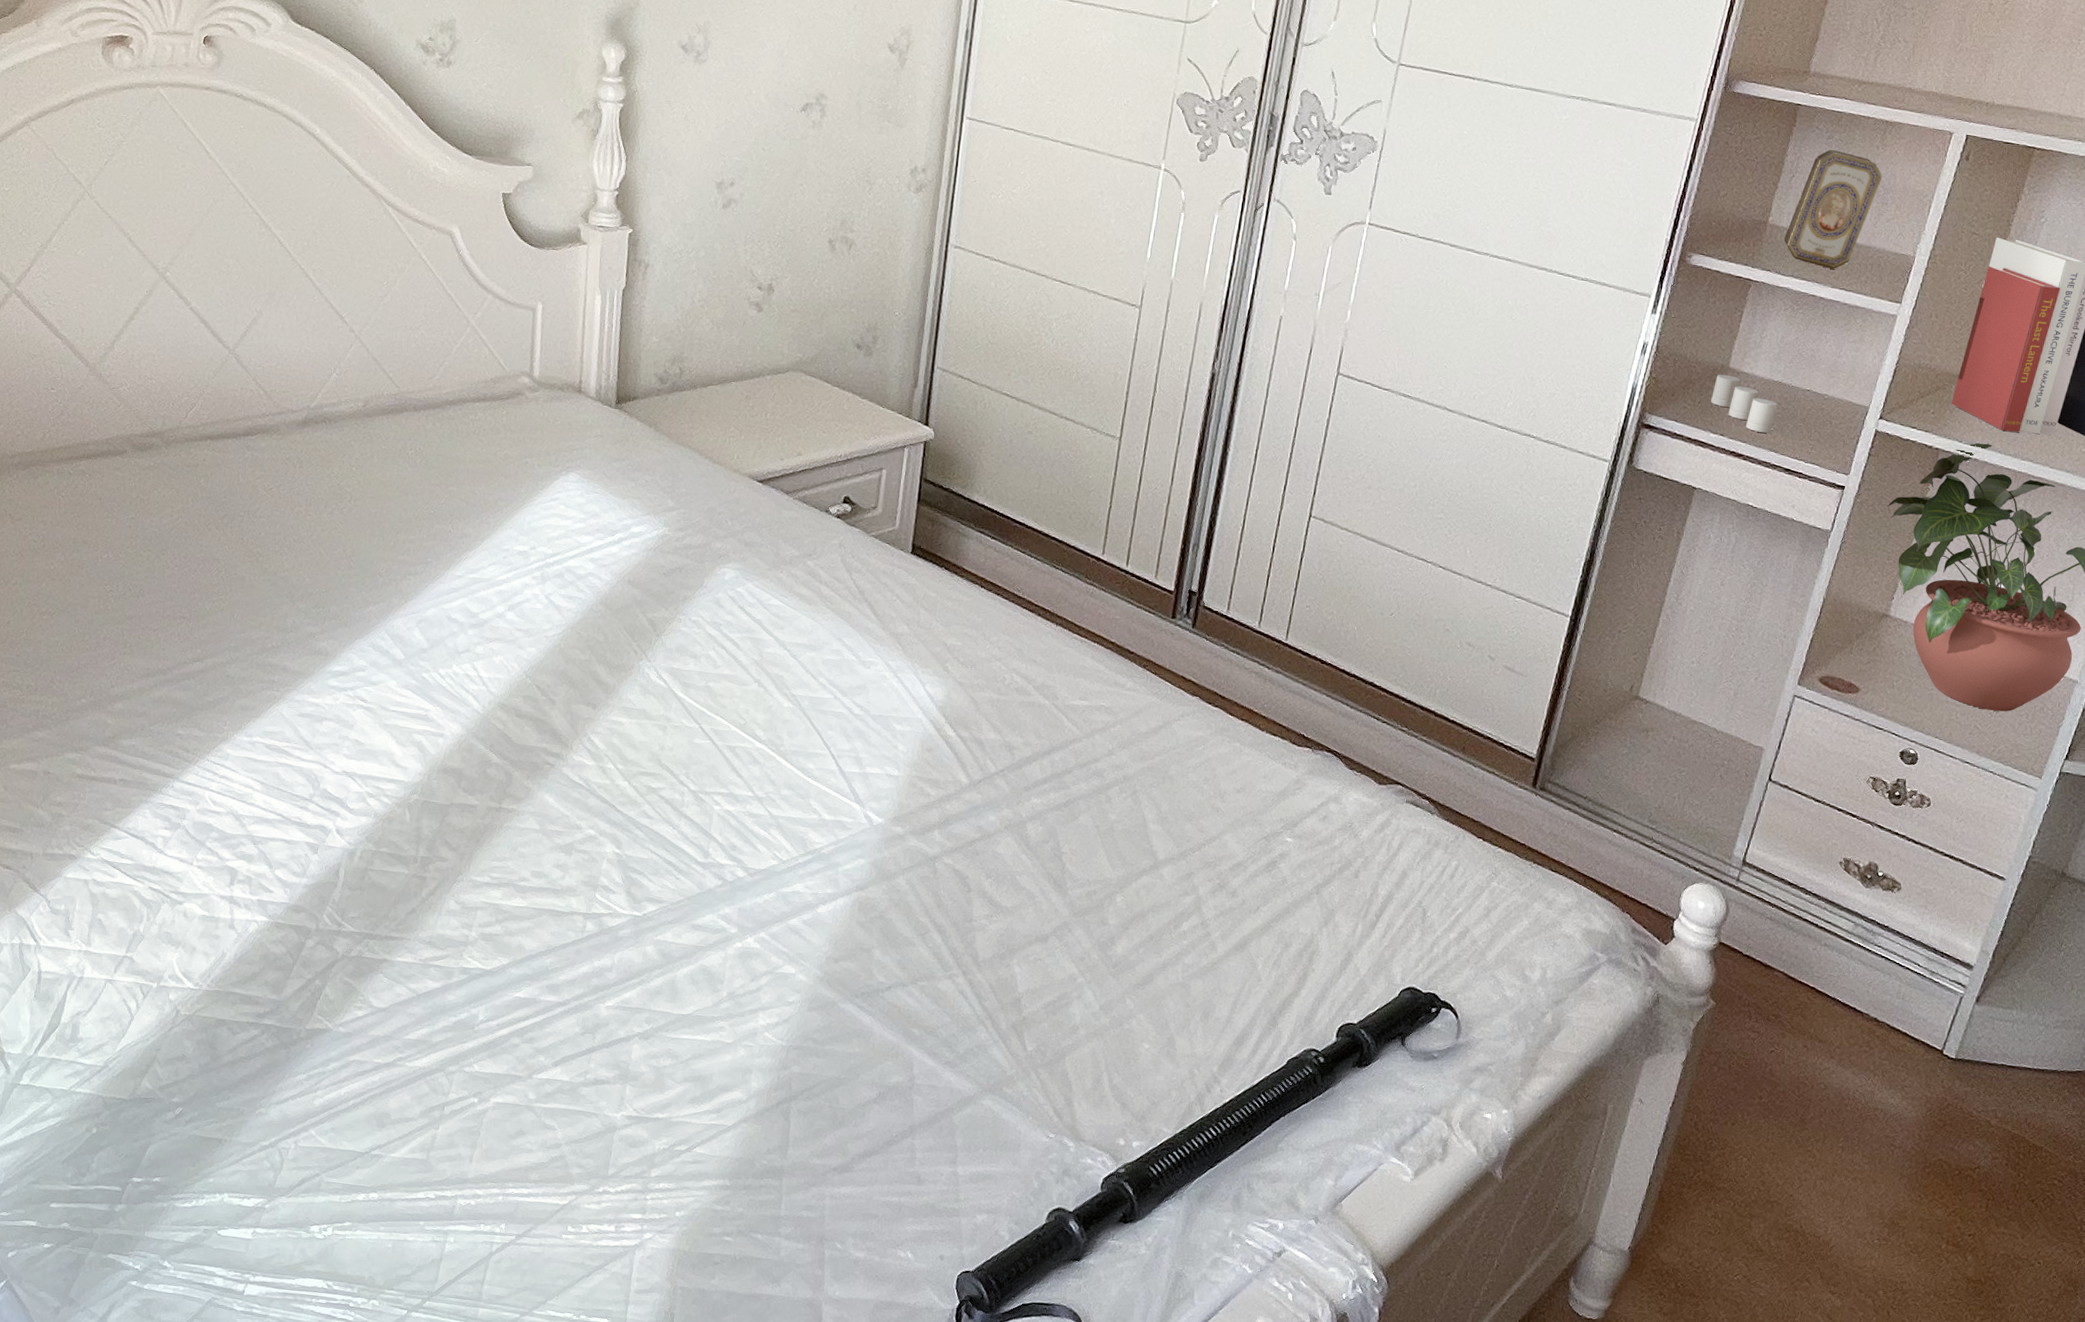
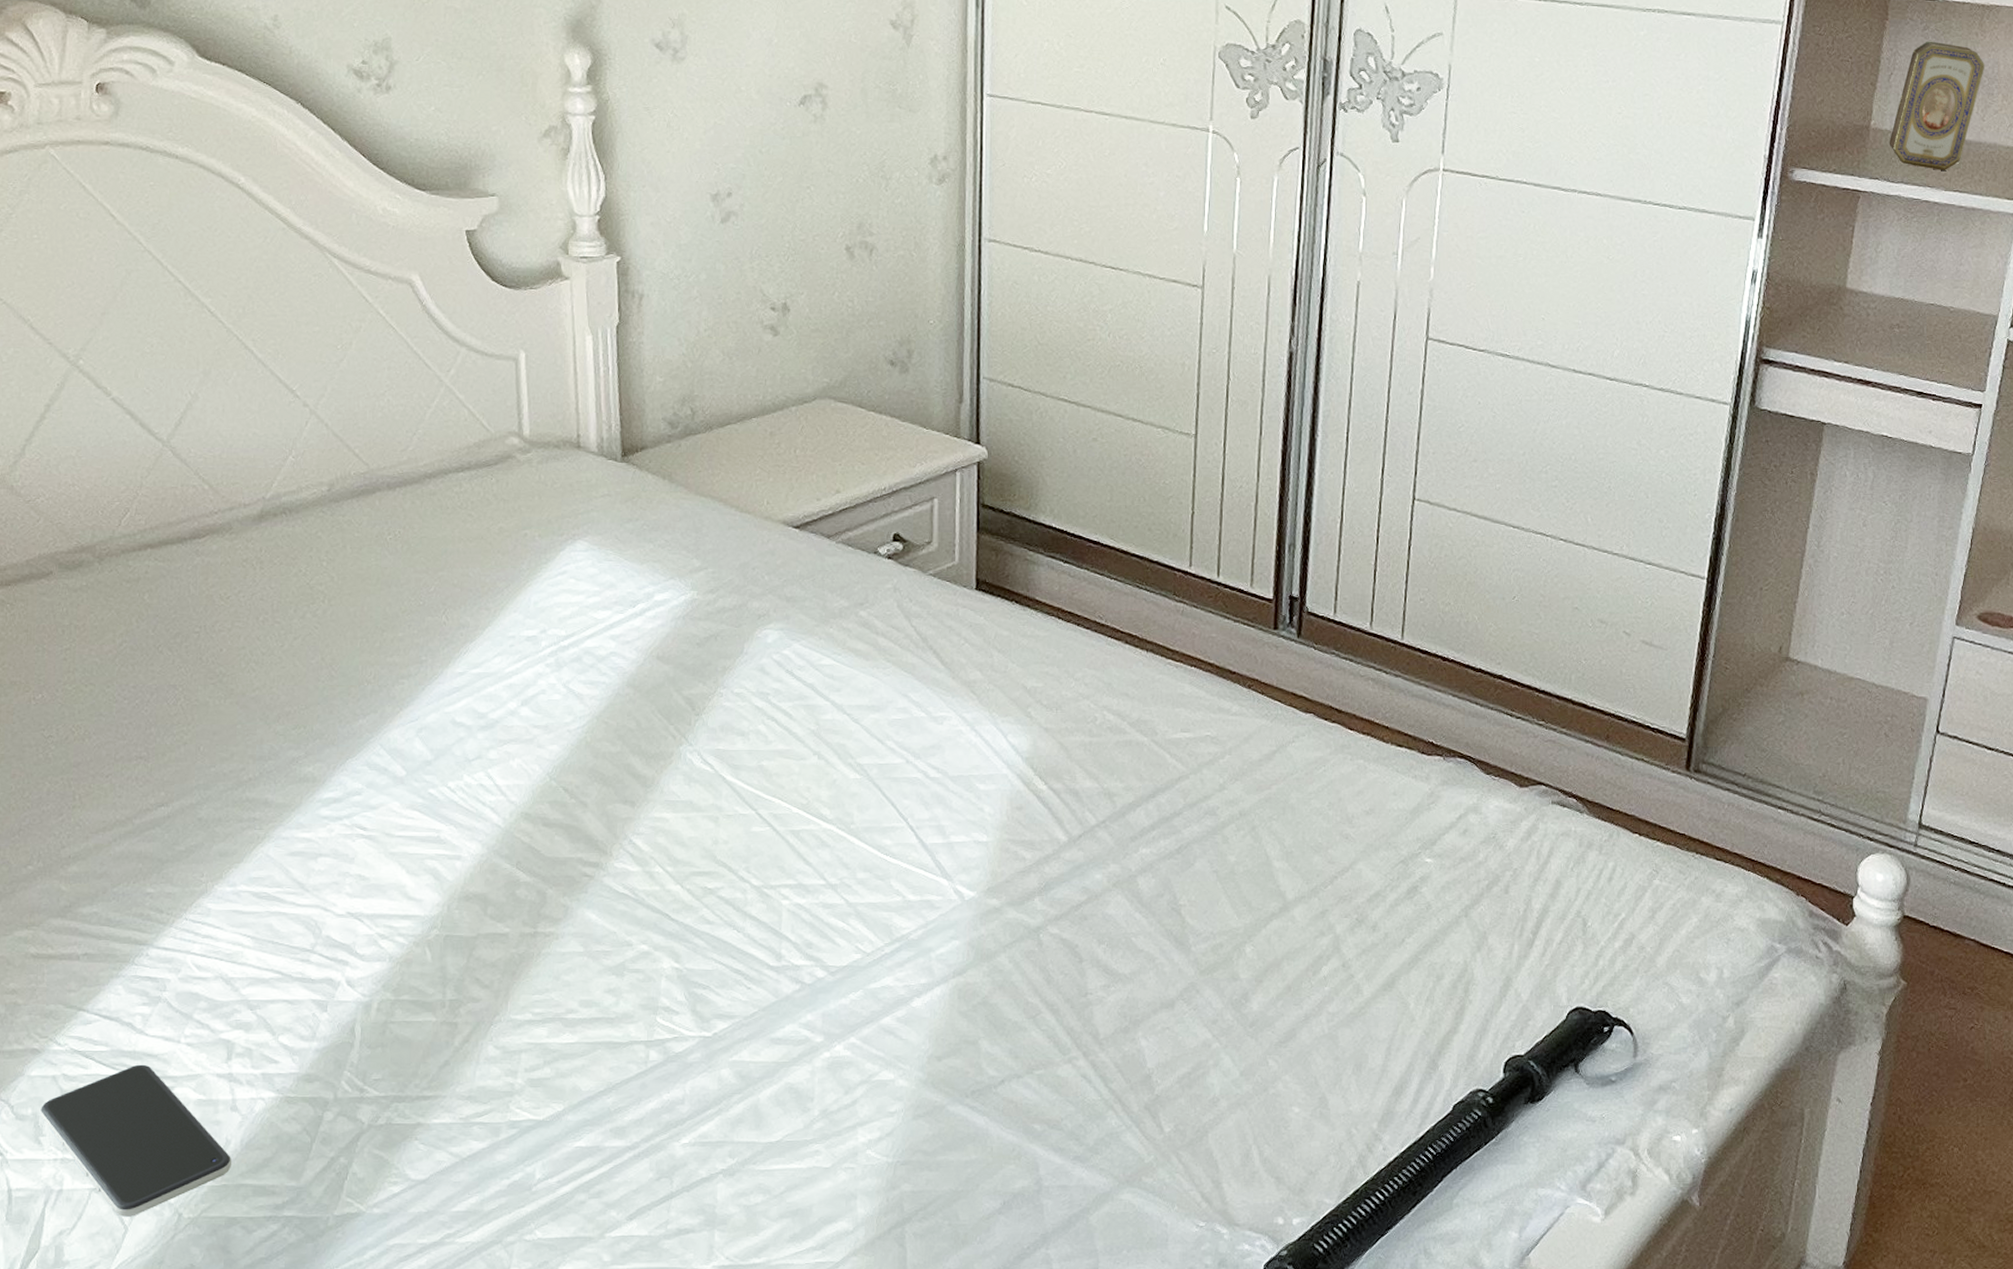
smartphone: none [71,879,226,1008] -> present [40,1064,232,1217]
candle: present [1710,374,1778,433] -> none [1830,296,1902,355]

